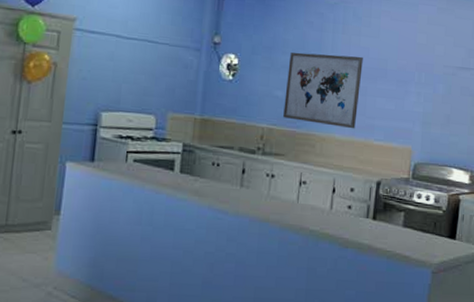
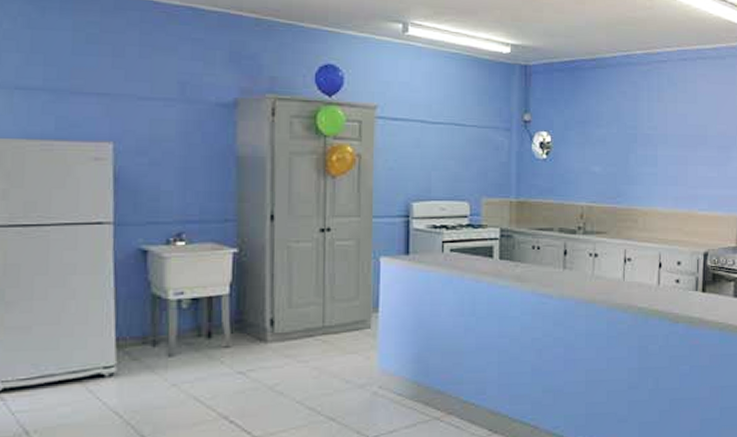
wall art: present [283,52,363,129] -> none [602,124,681,201]

